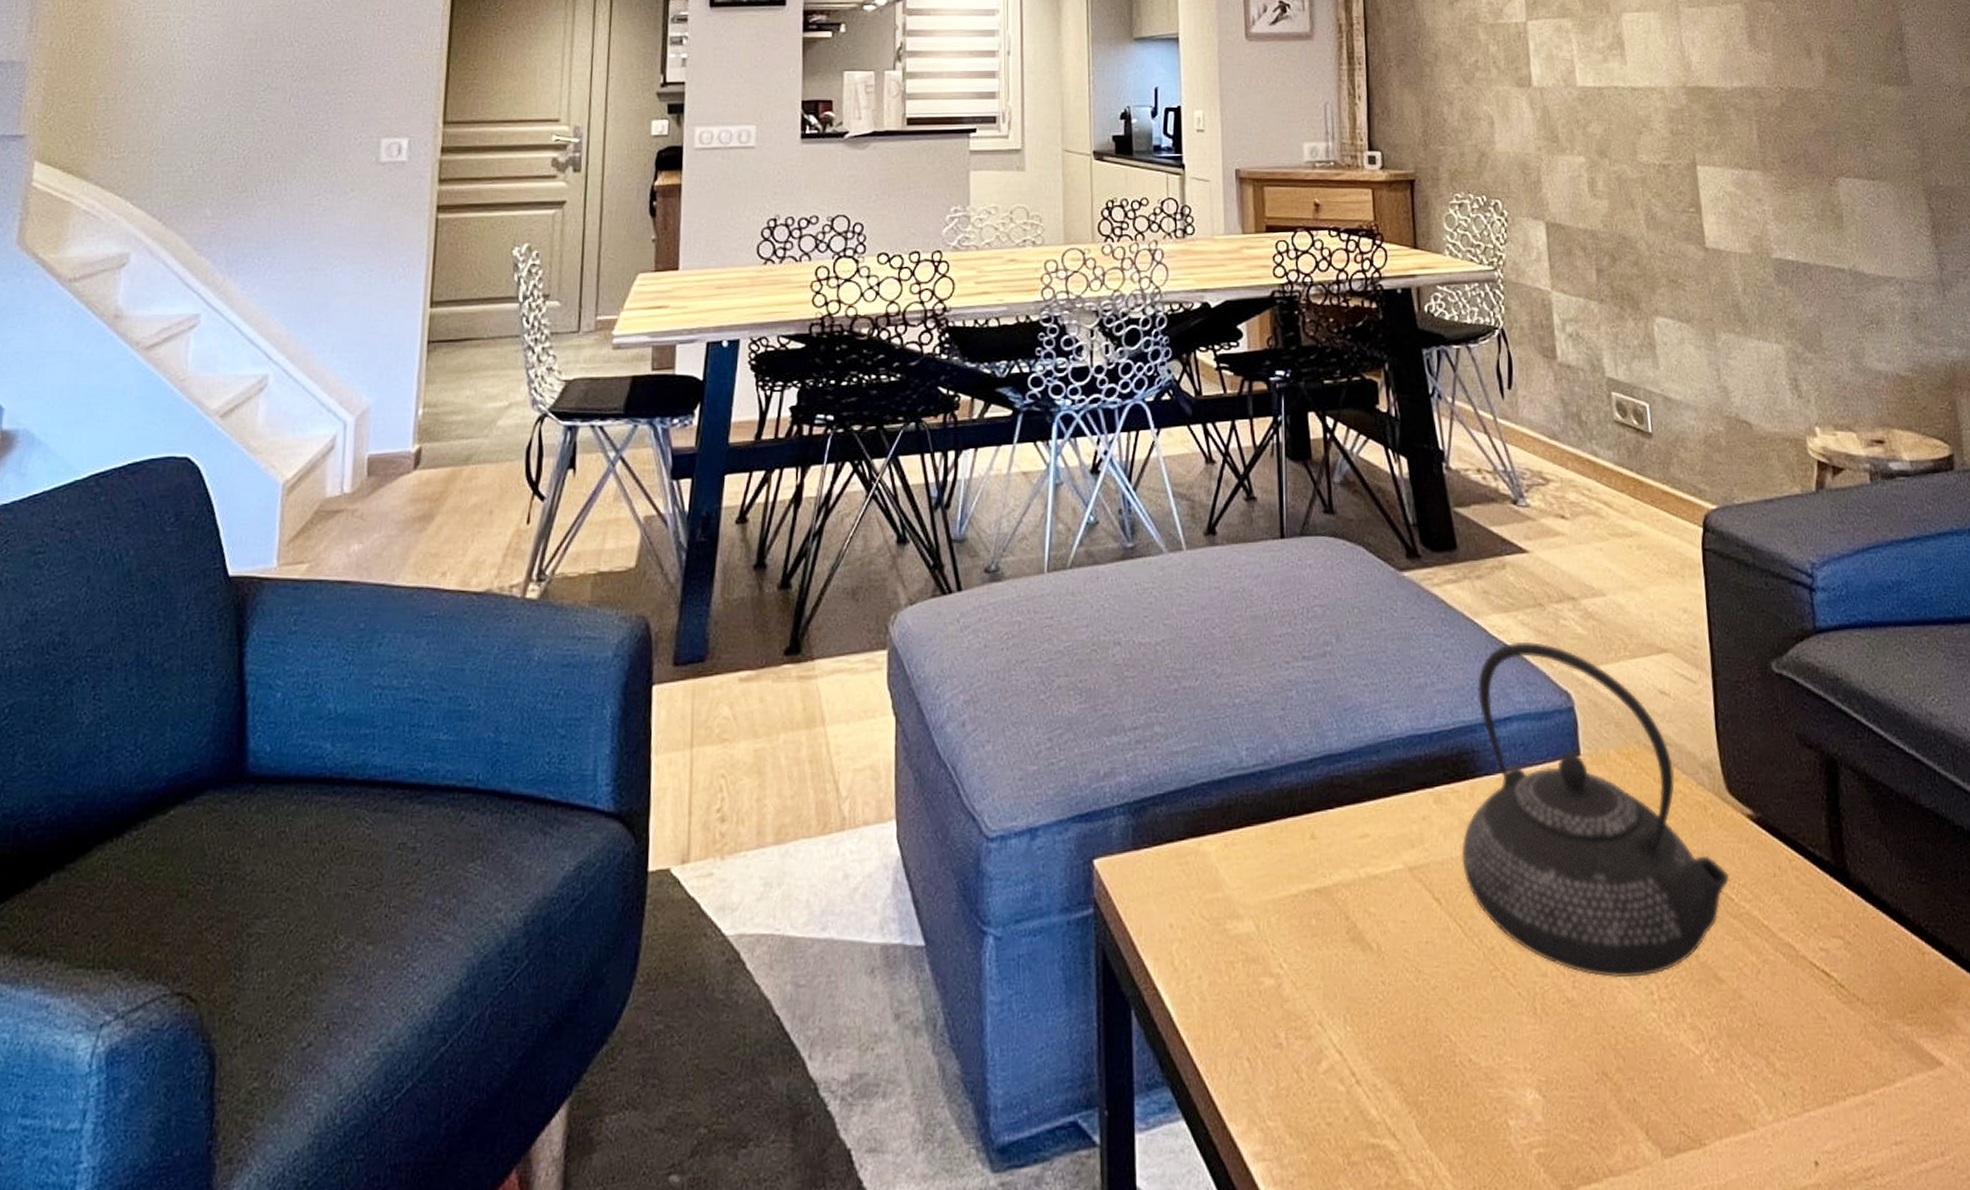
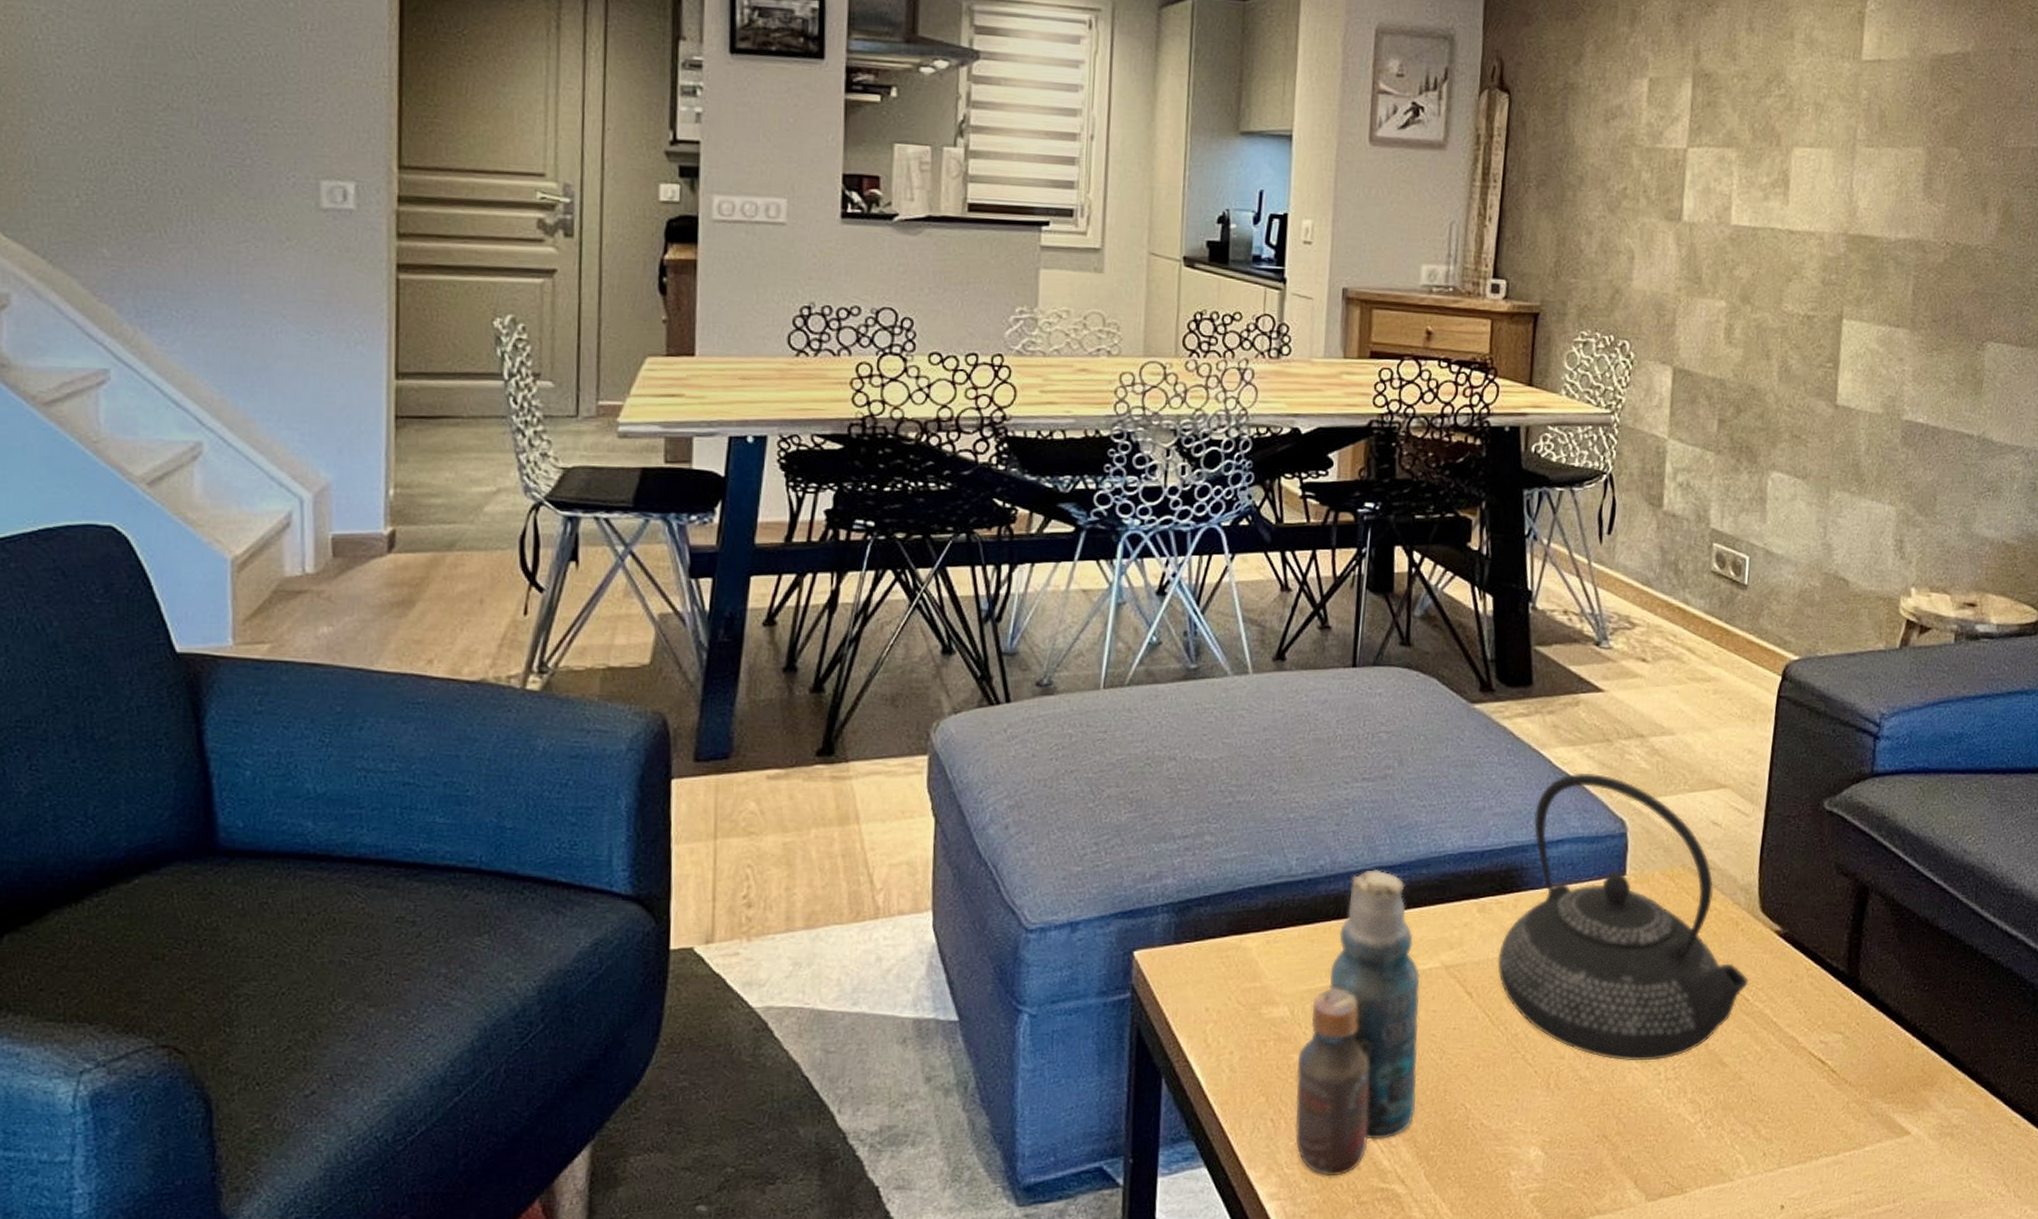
bottle: none [1268,758,1398,1130] -> present [1295,870,1421,1177]

